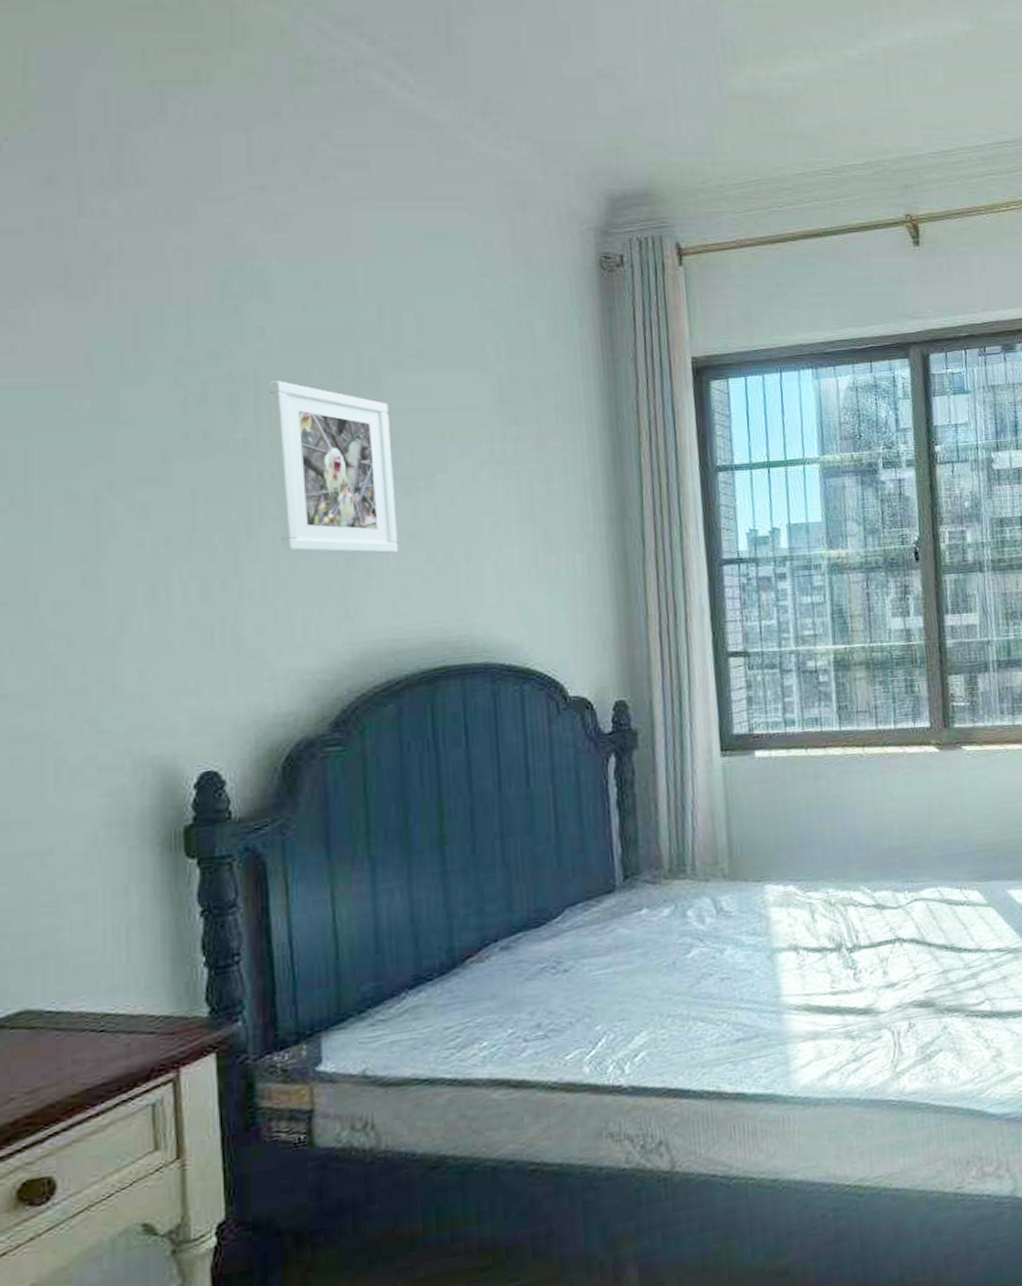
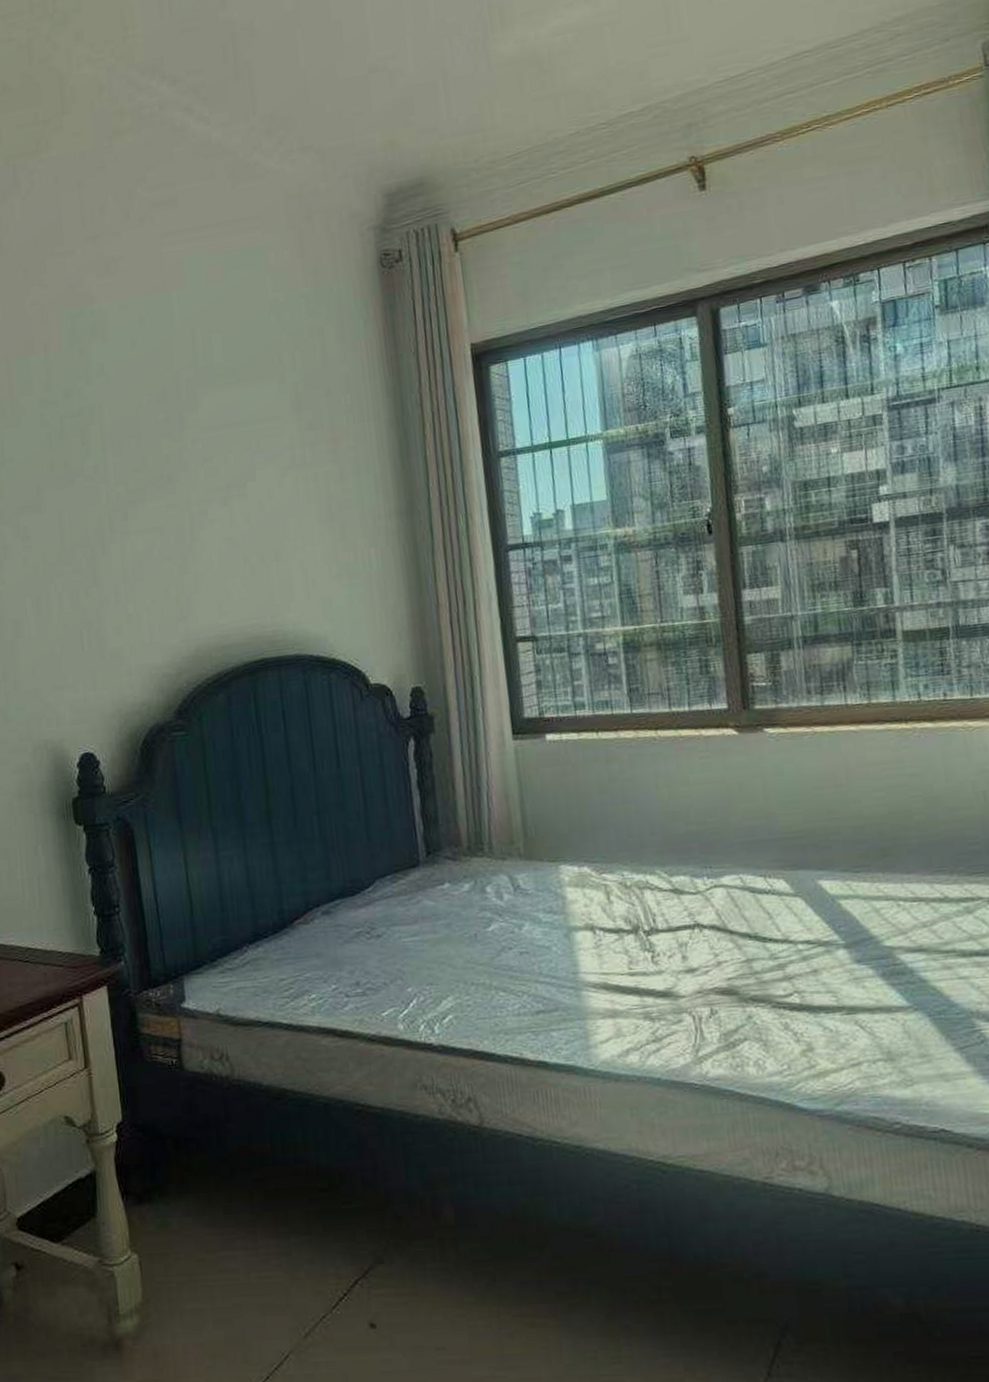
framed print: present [268,381,399,554] -> none [110,410,220,562]

